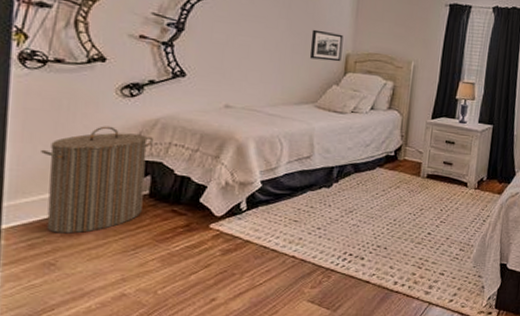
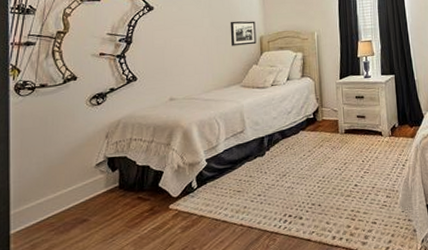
laundry hamper: present [41,126,154,234] -> none [35,132,119,232]

